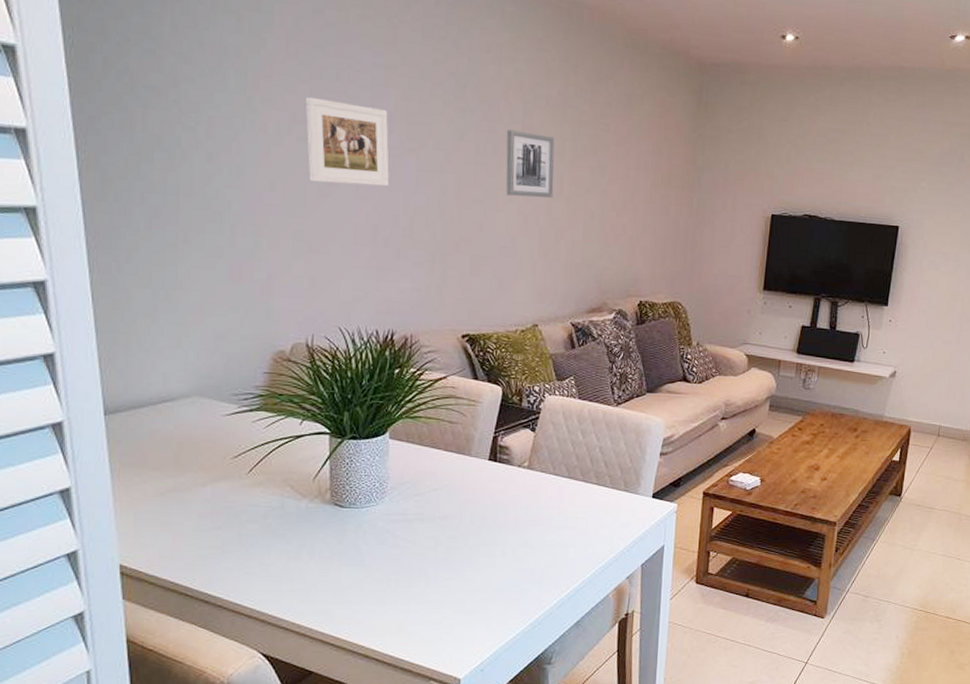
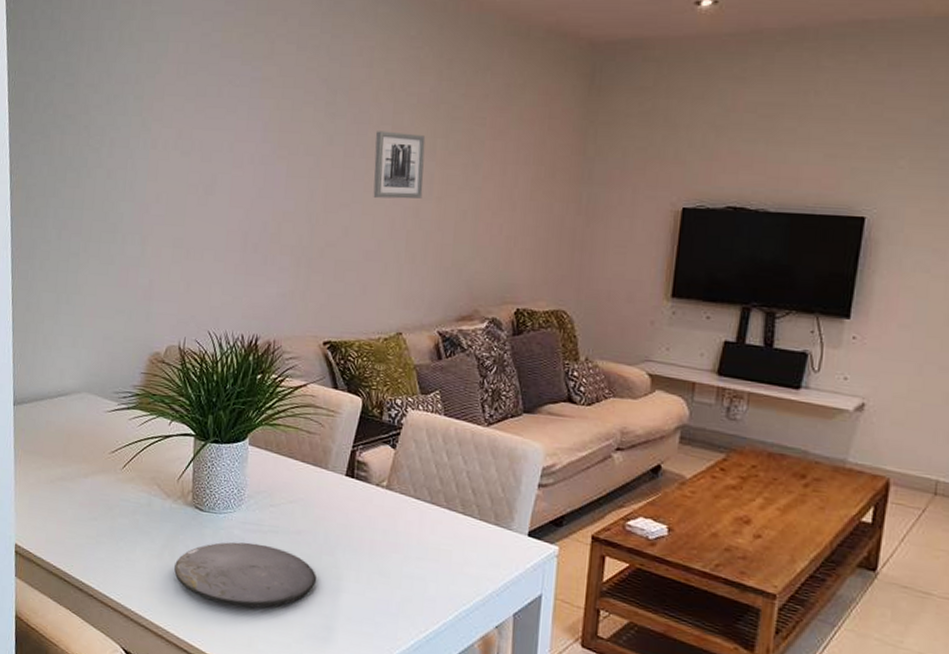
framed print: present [305,96,390,187] -> none [189,113,262,194]
plate: none [315,532,464,594] -> present [174,542,316,607]

